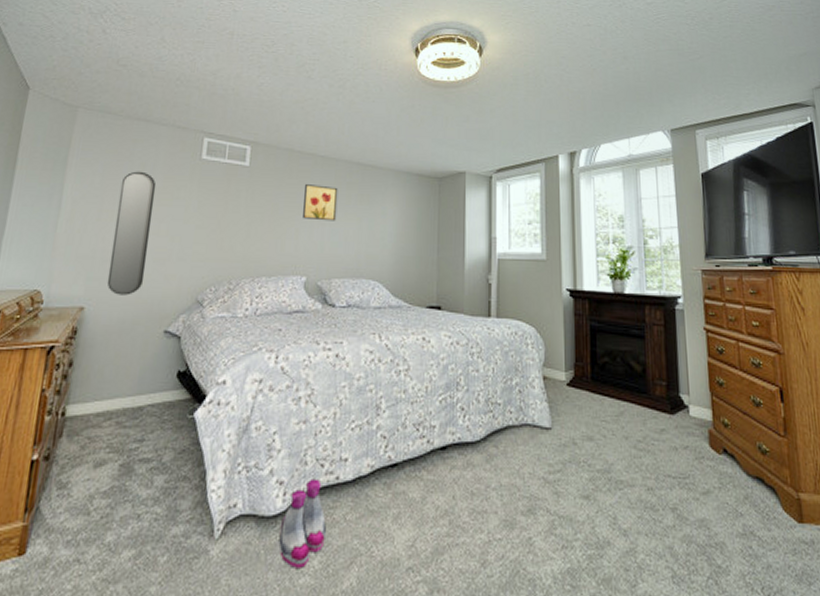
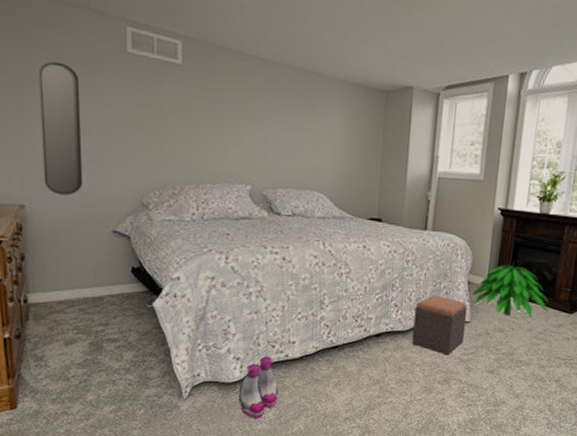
wall art: present [303,184,338,221] -> none [245,89,281,131]
footstool: none [484,394,547,475] -> present [412,295,468,356]
indoor plant: none [549,351,644,421] -> present [472,263,549,317]

